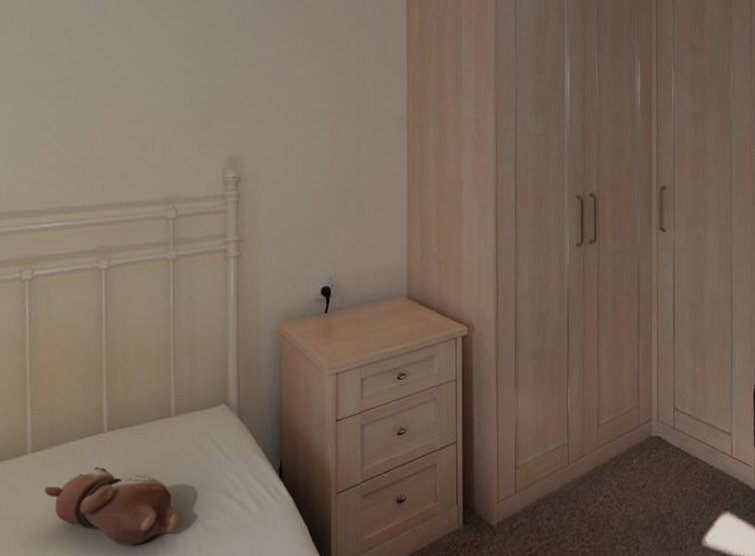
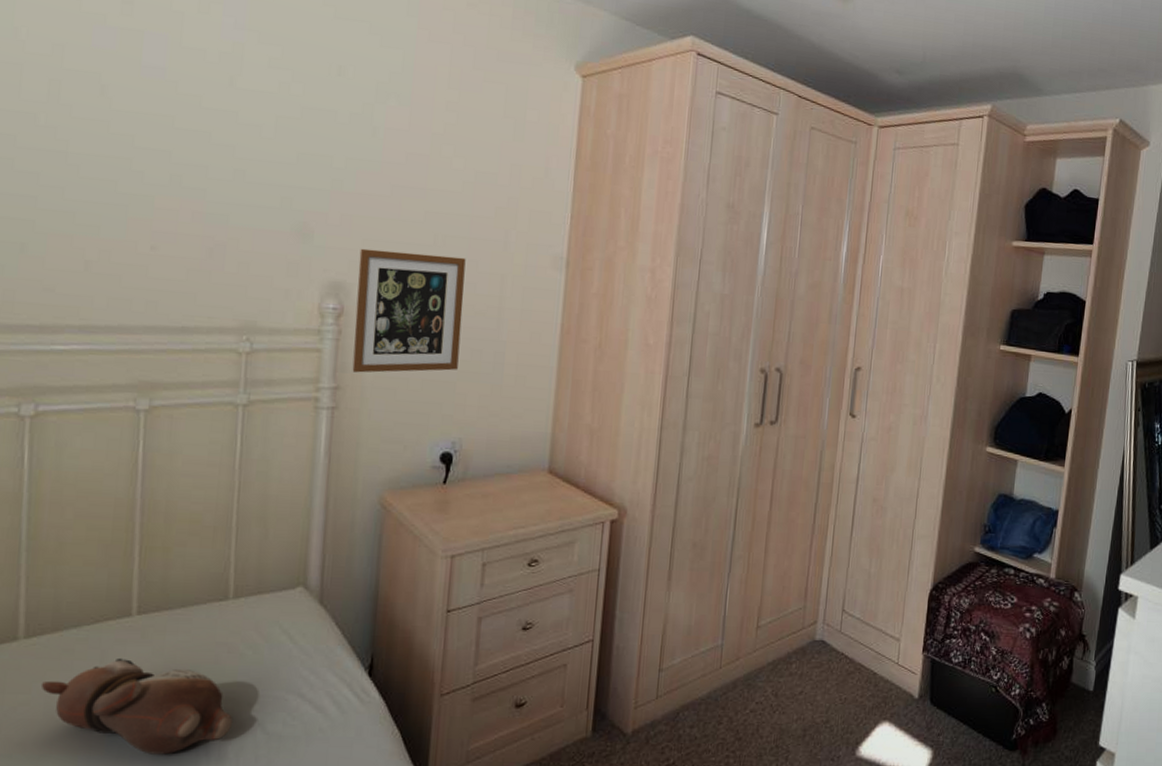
picture frame: none [249,127,330,227] -> present [352,248,466,373]

